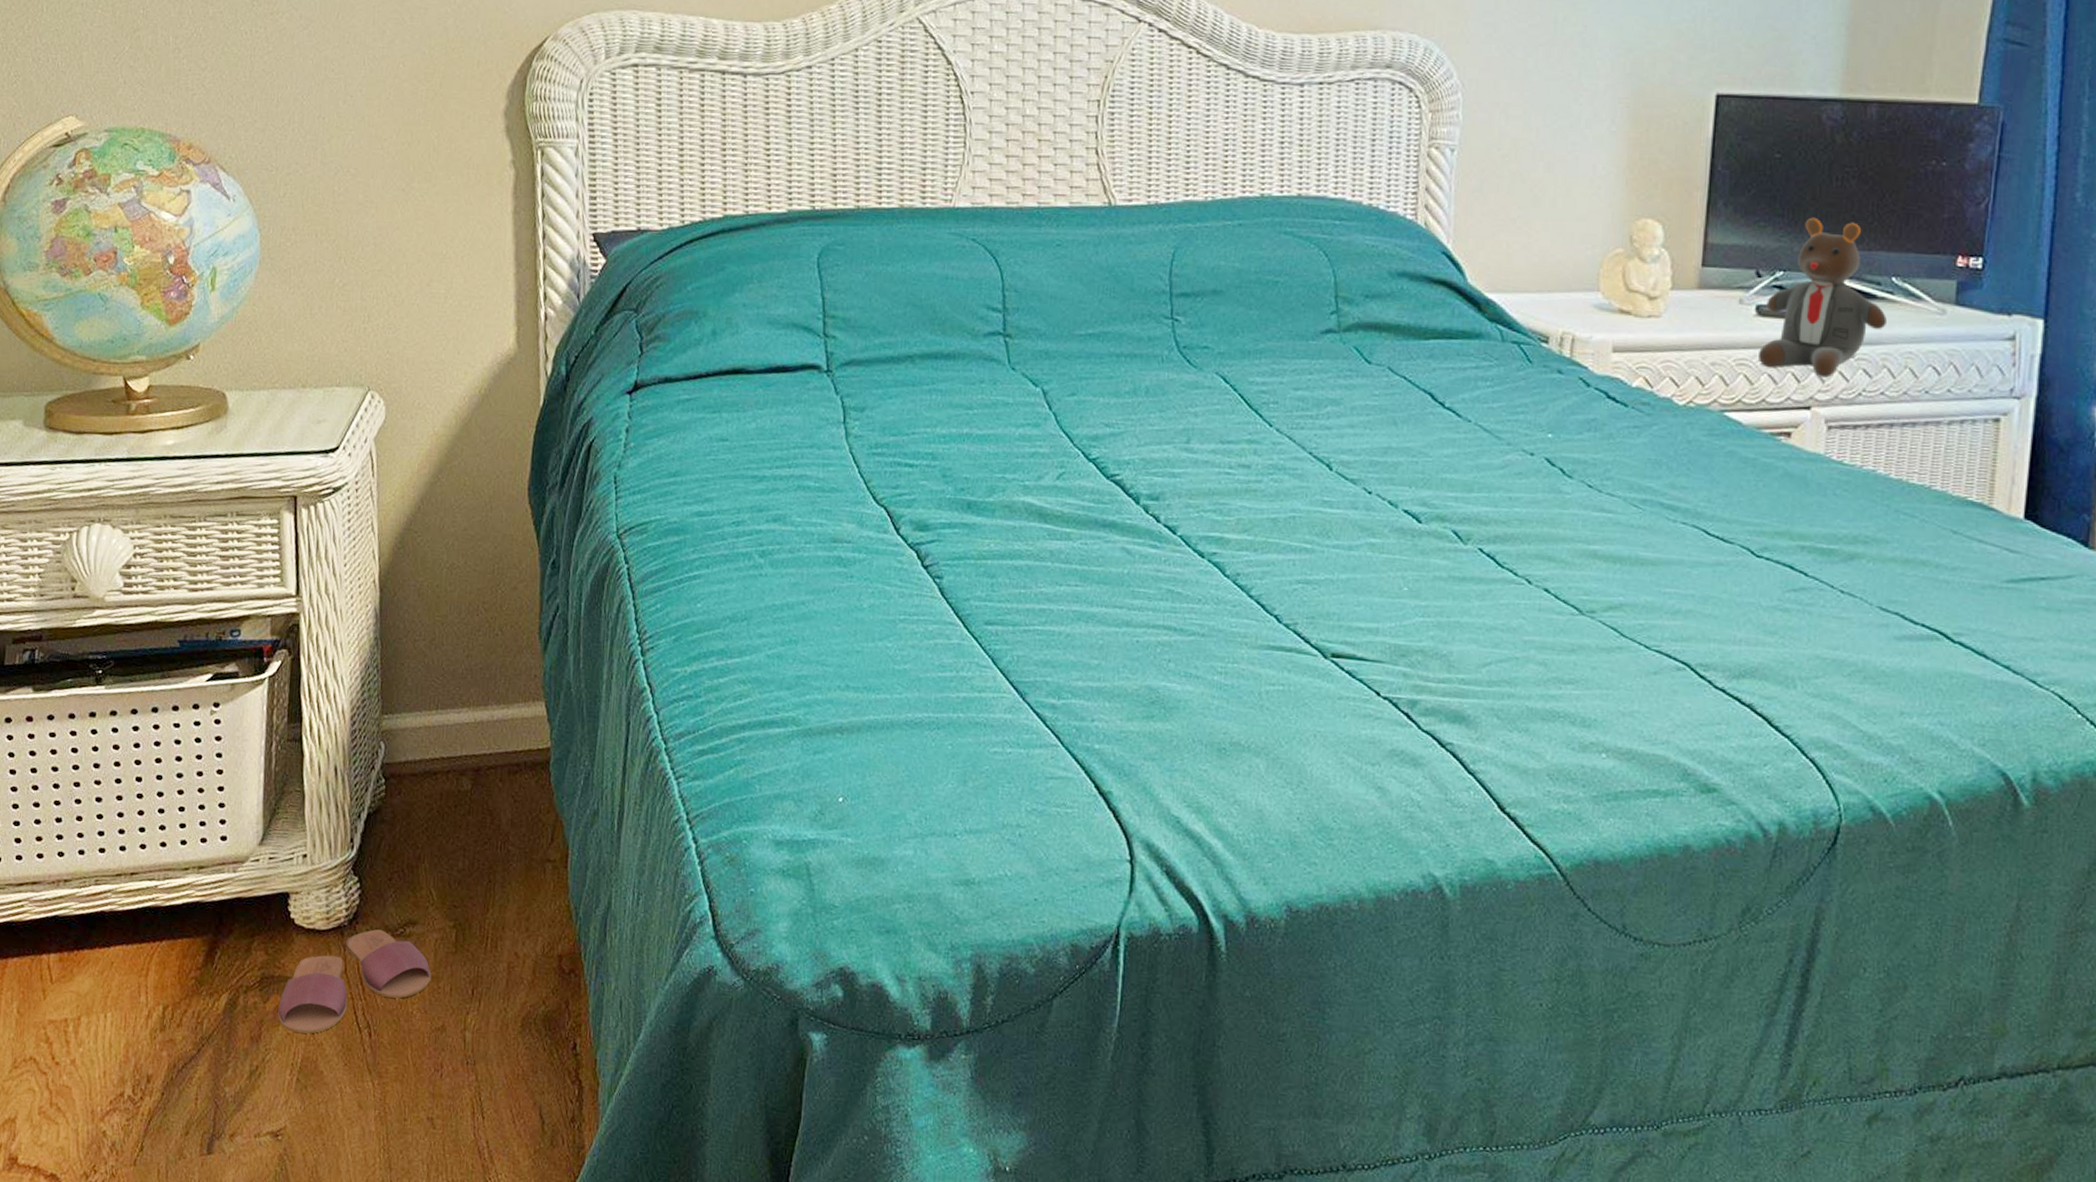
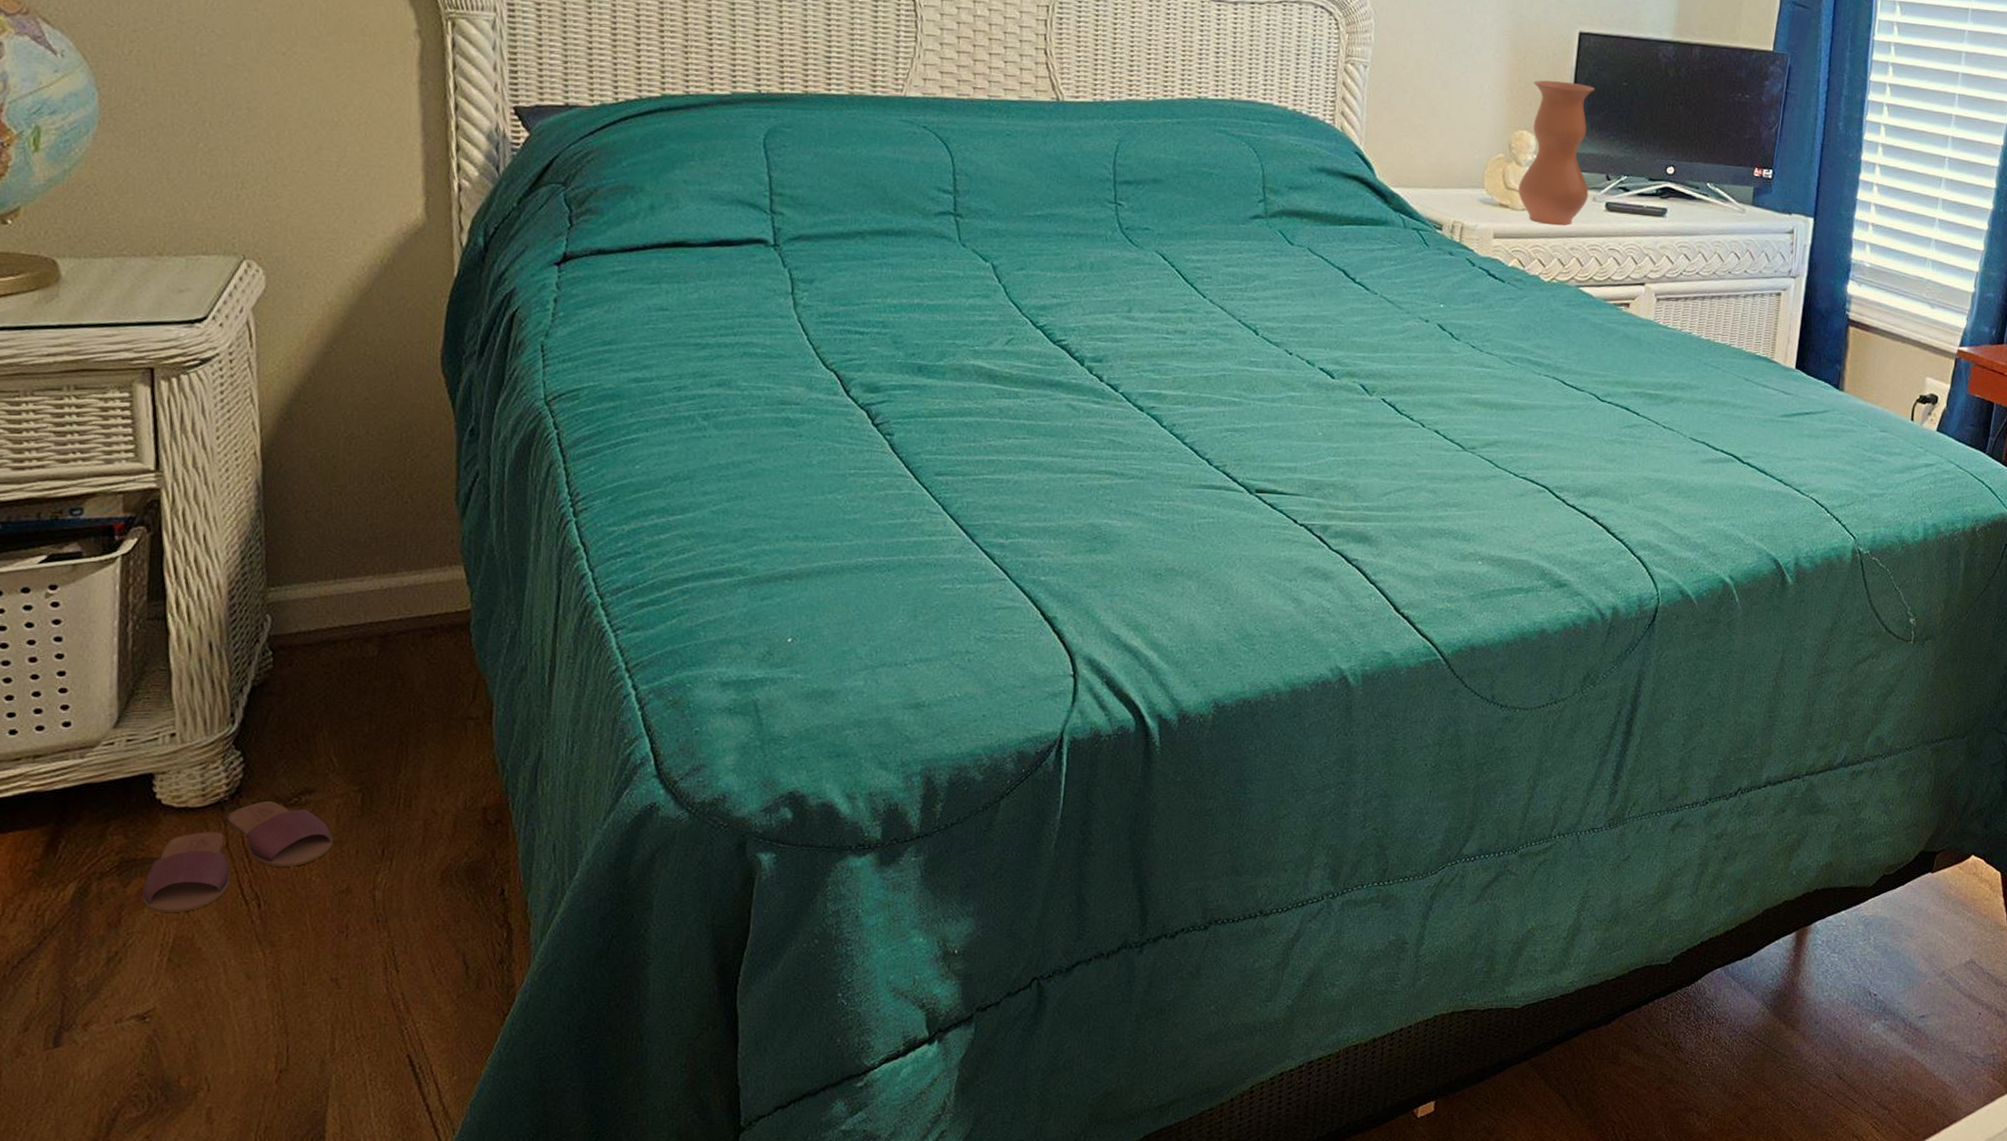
vase: none [1642,155,1738,336] -> present [1518,80,1595,226]
teddy bear: present [1759,217,1887,378] -> none [1606,134,1702,261]

